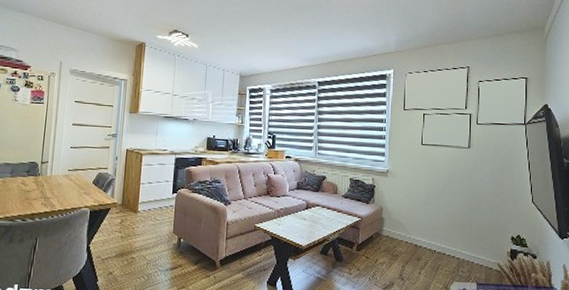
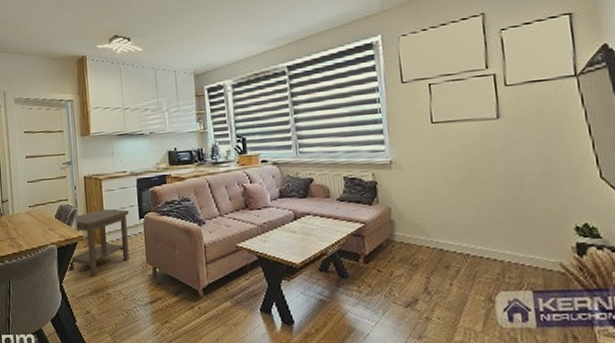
side table: none [96,180,164,241] -> present [67,209,130,277]

